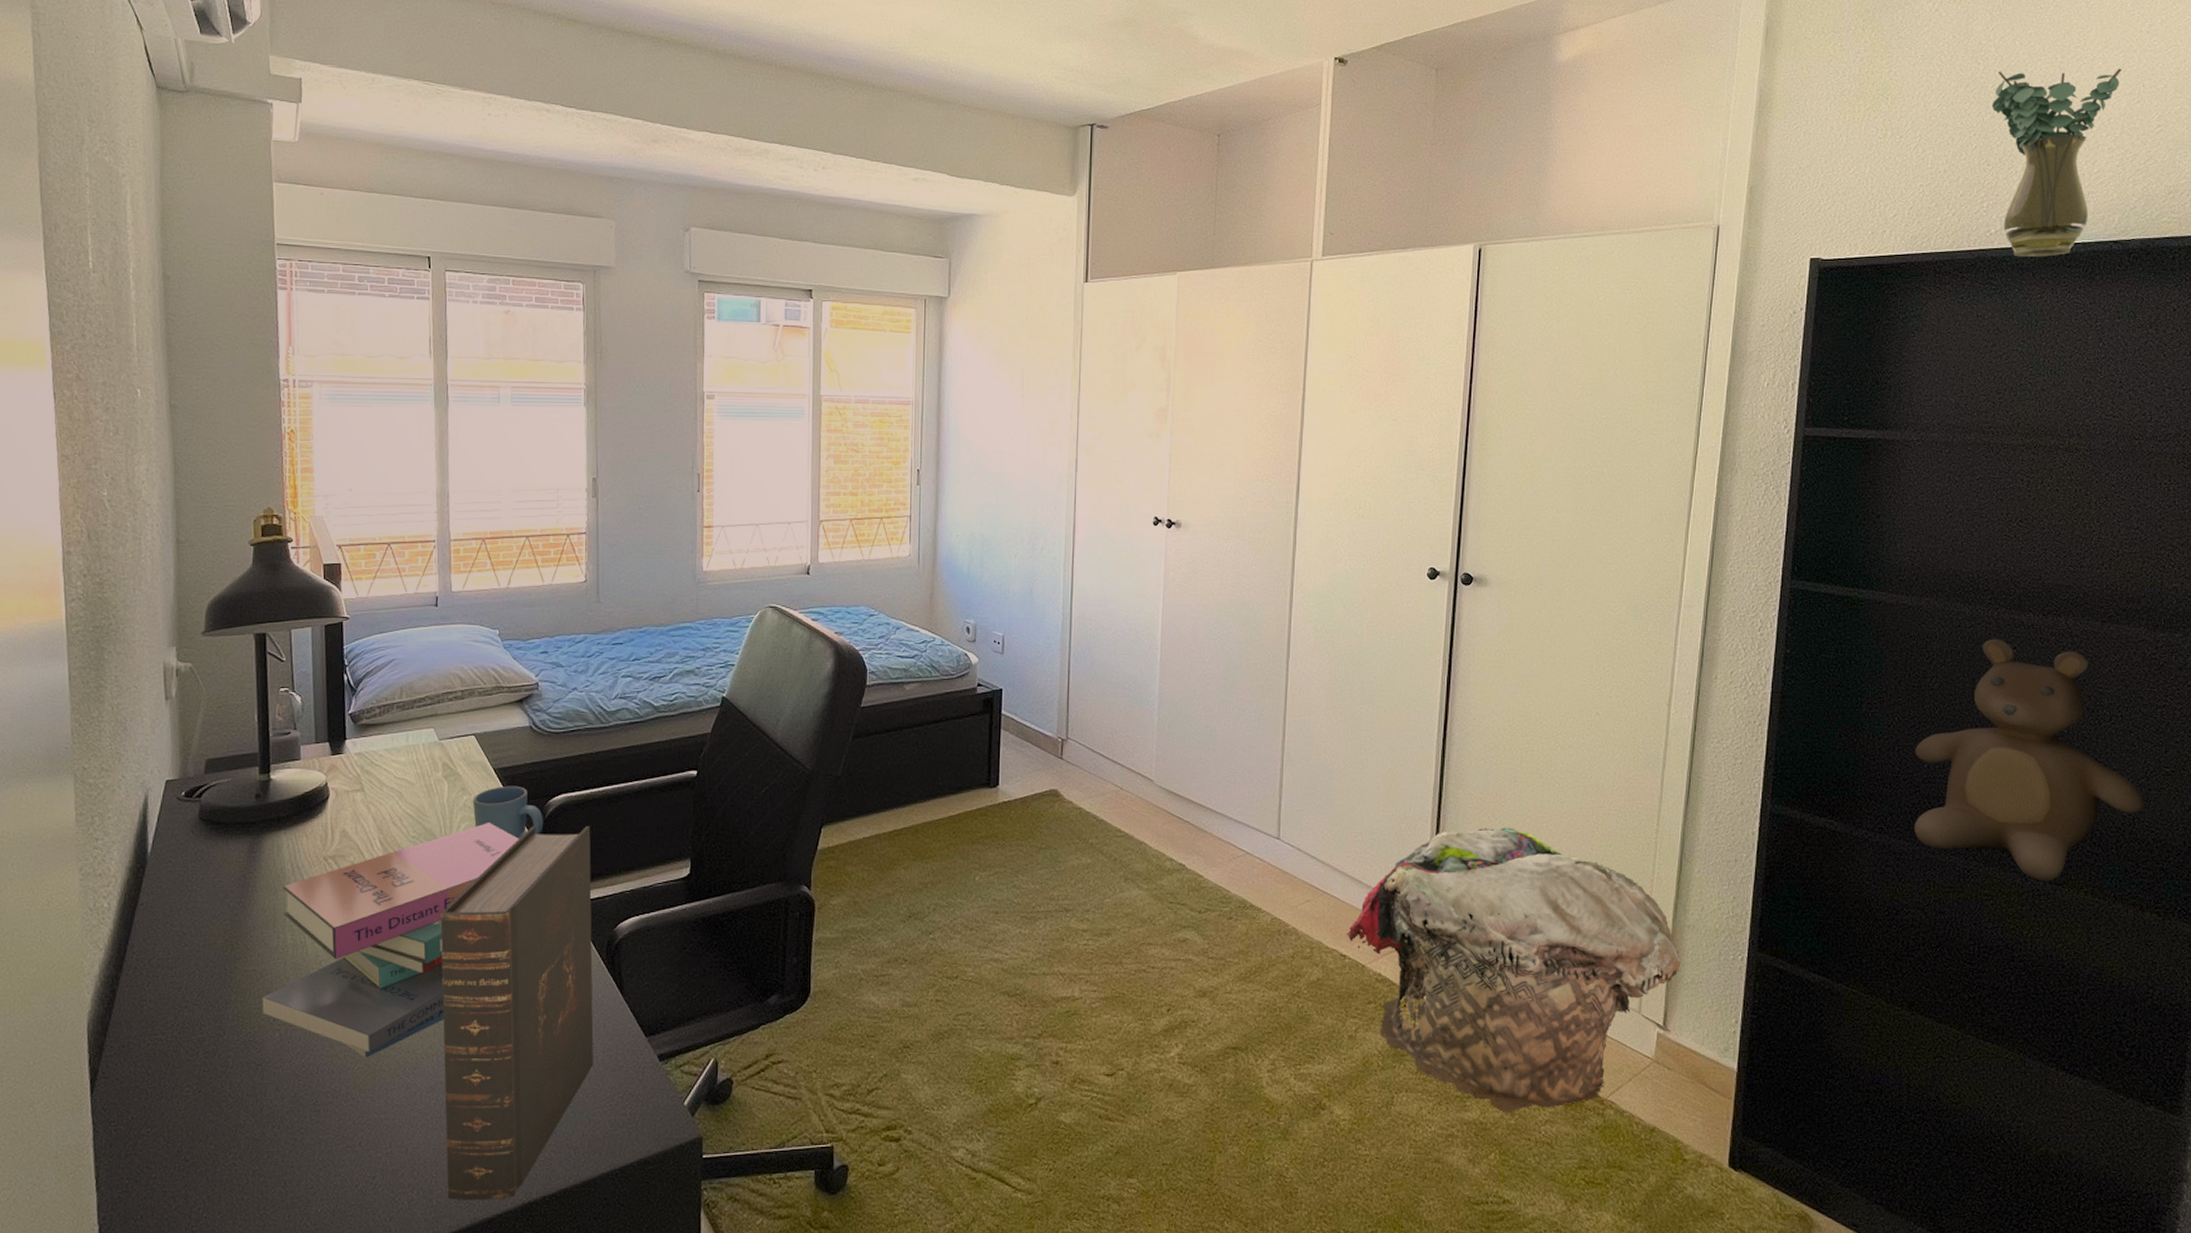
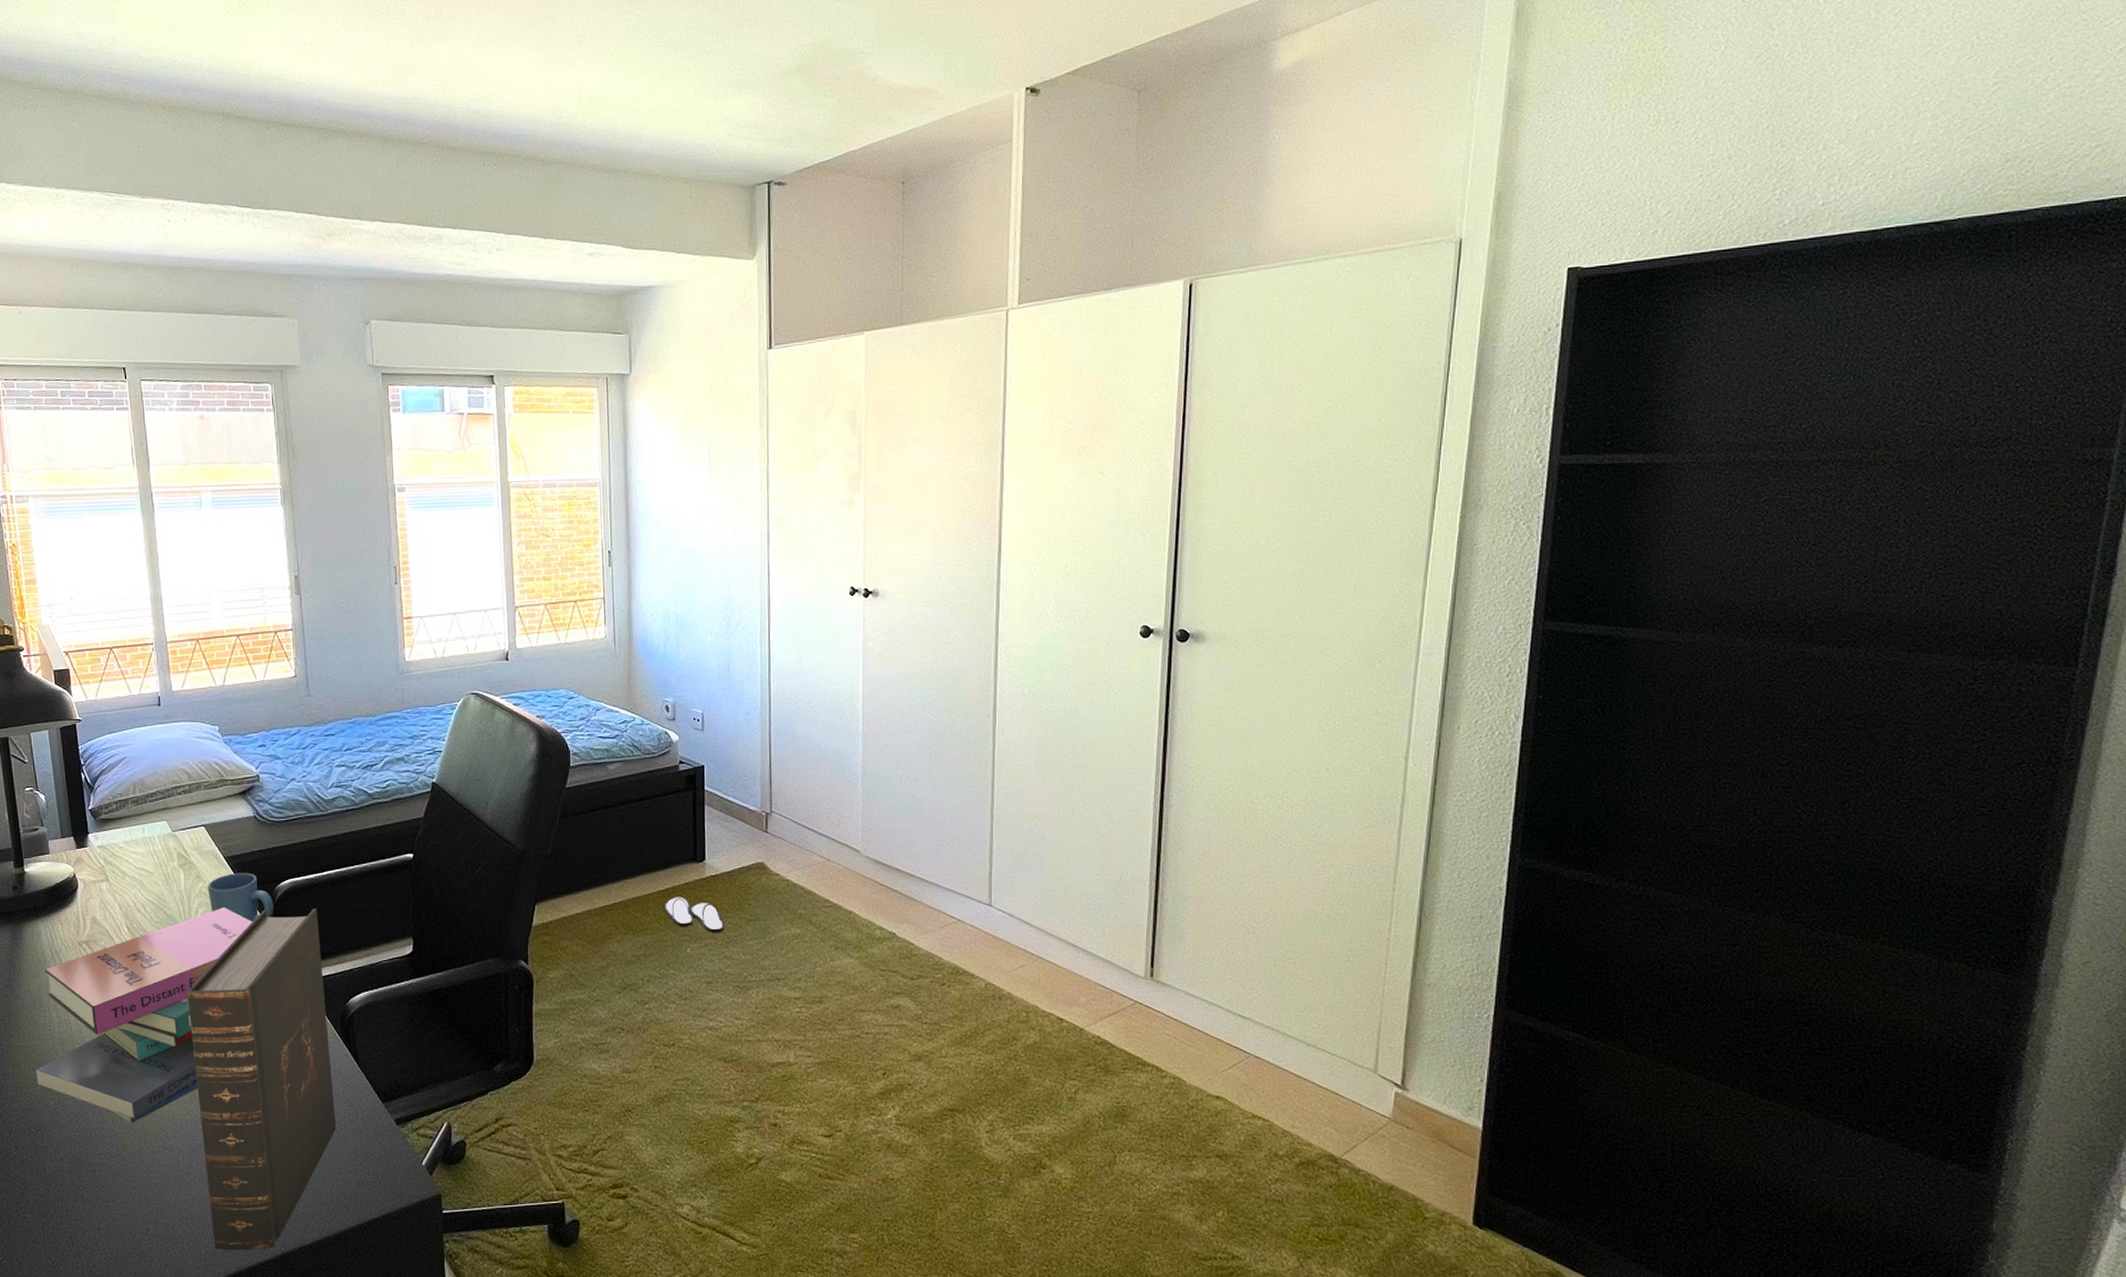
slippers: none [954,823,1015,860] -> present [663,897,725,932]
laundry basket: present [1347,827,1680,1113] -> none [1063,888,1420,1172]
teddy bear: present [1914,638,2145,882] -> none [1683,674,1956,932]
vase: present [1991,68,2122,258] -> none [1787,19,1951,249]

